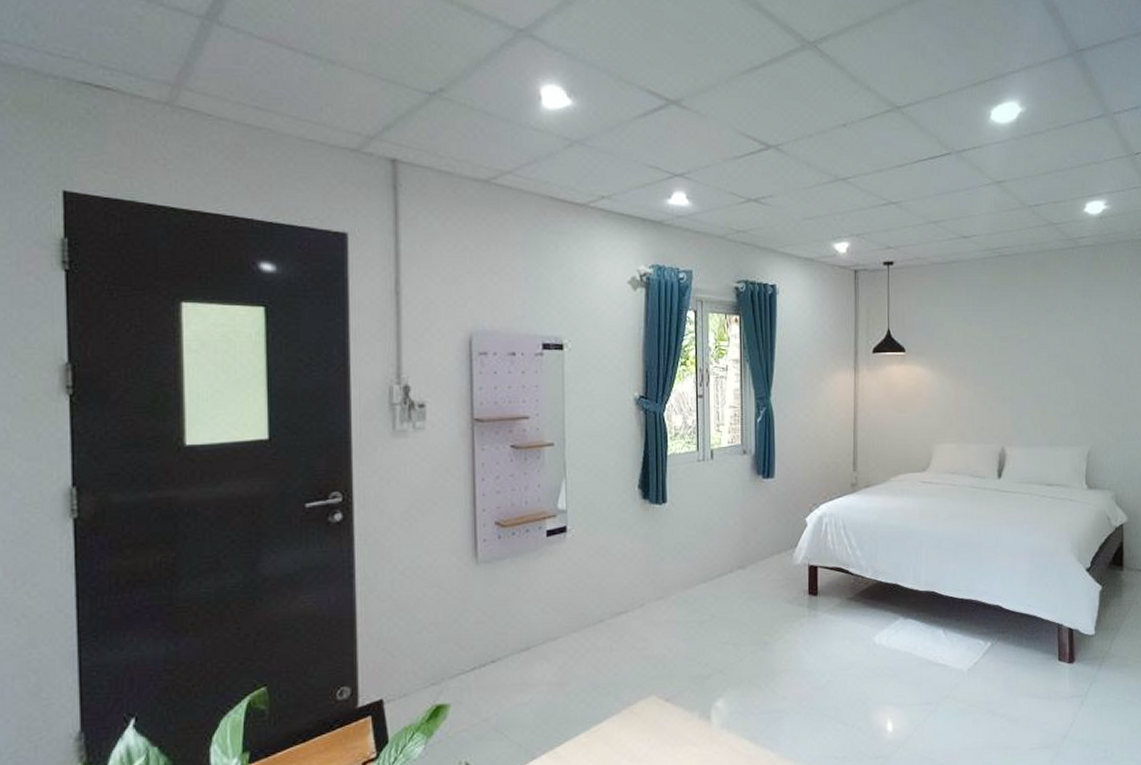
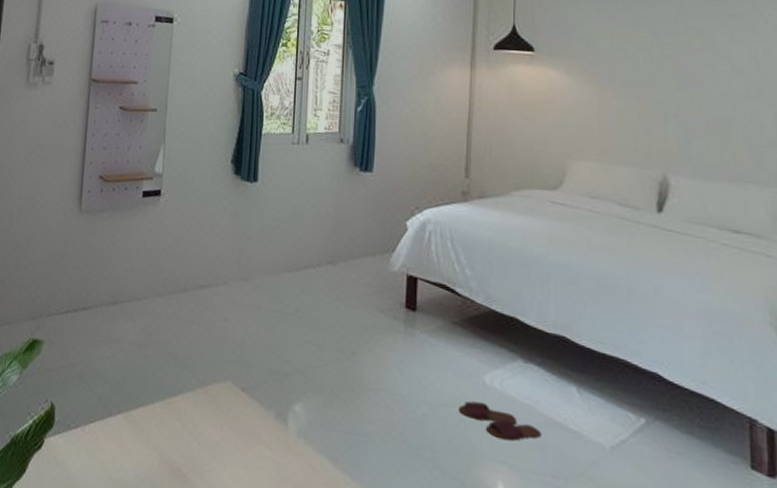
slippers: none [855,659,919,686] -> present [458,401,542,441]

